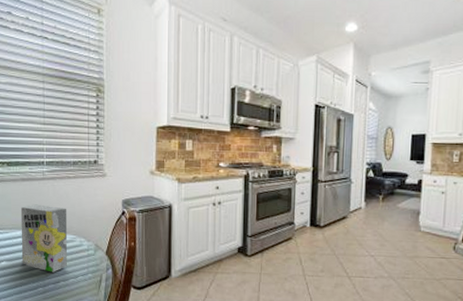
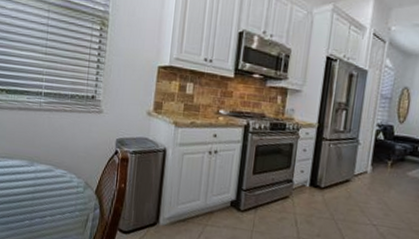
cereal box: present [20,204,67,272] -> none [11,134,61,206]

